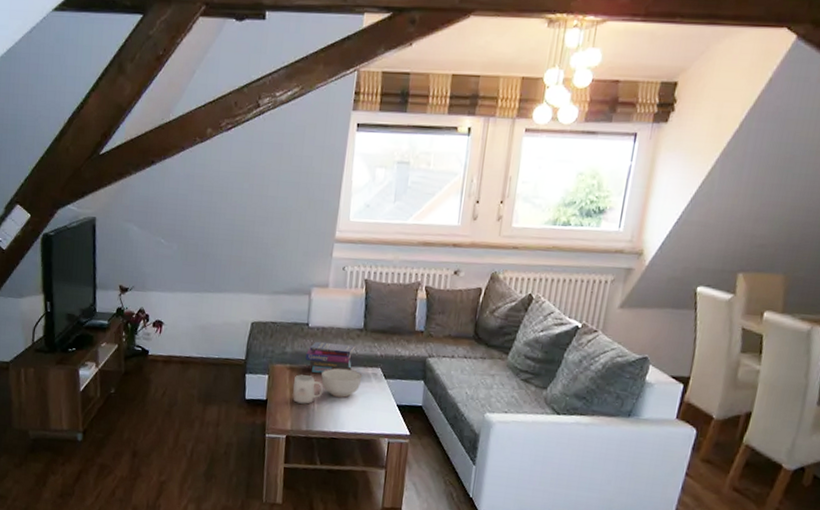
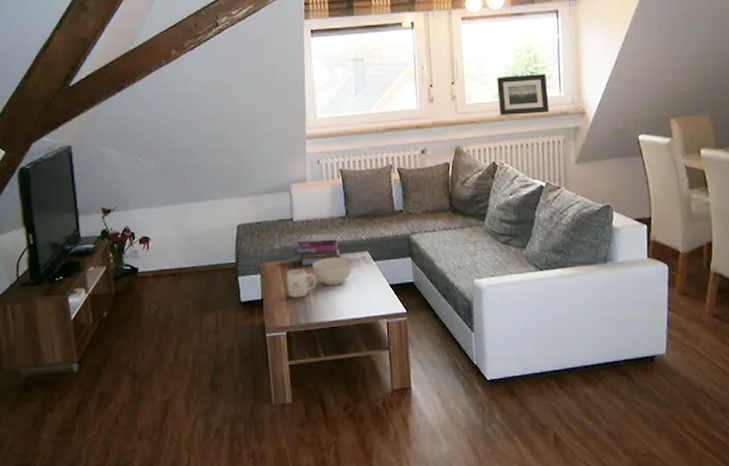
picture frame: none [547,201,608,248] -> present [497,74,549,116]

